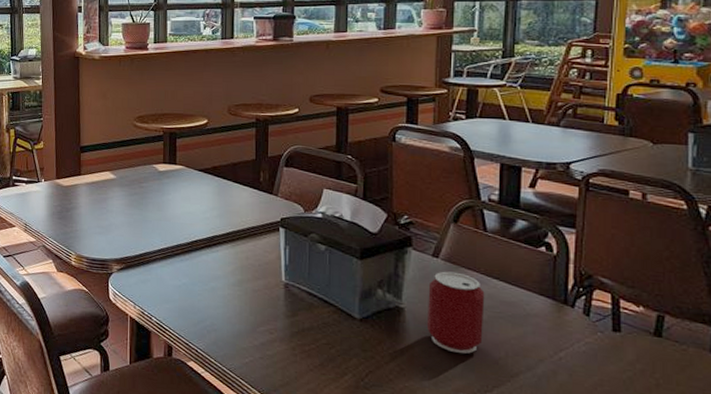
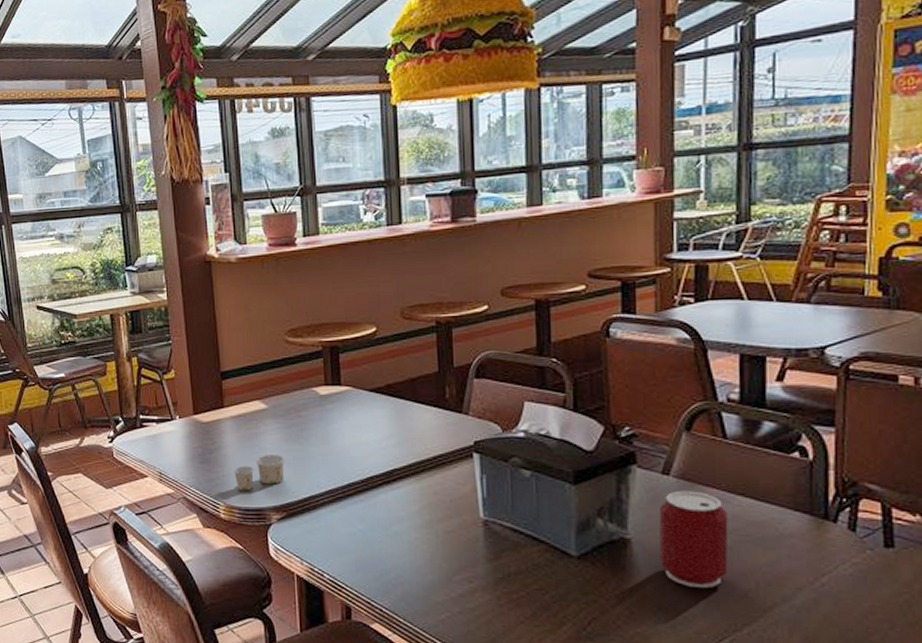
paper cup: none [85,216,128,245] -> present [234,455,286,491]

